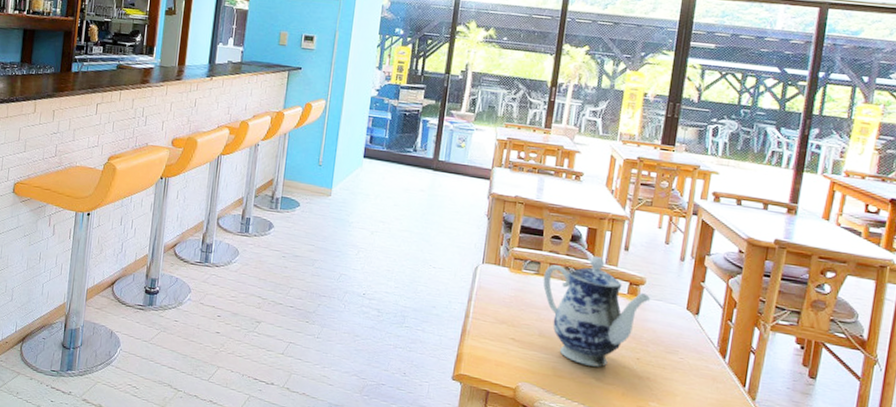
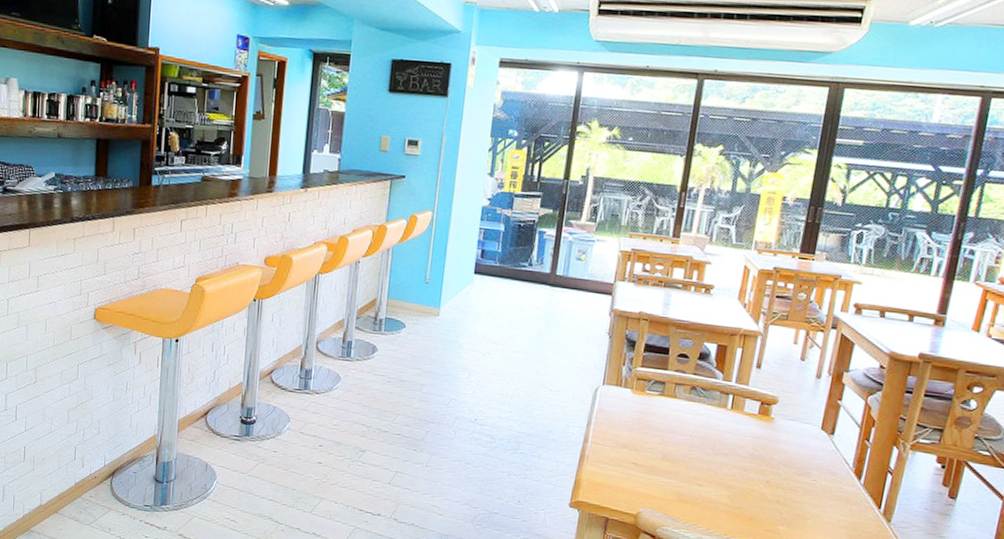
teapot: present [543,255,651,367] -> none [667,374,784,491]

